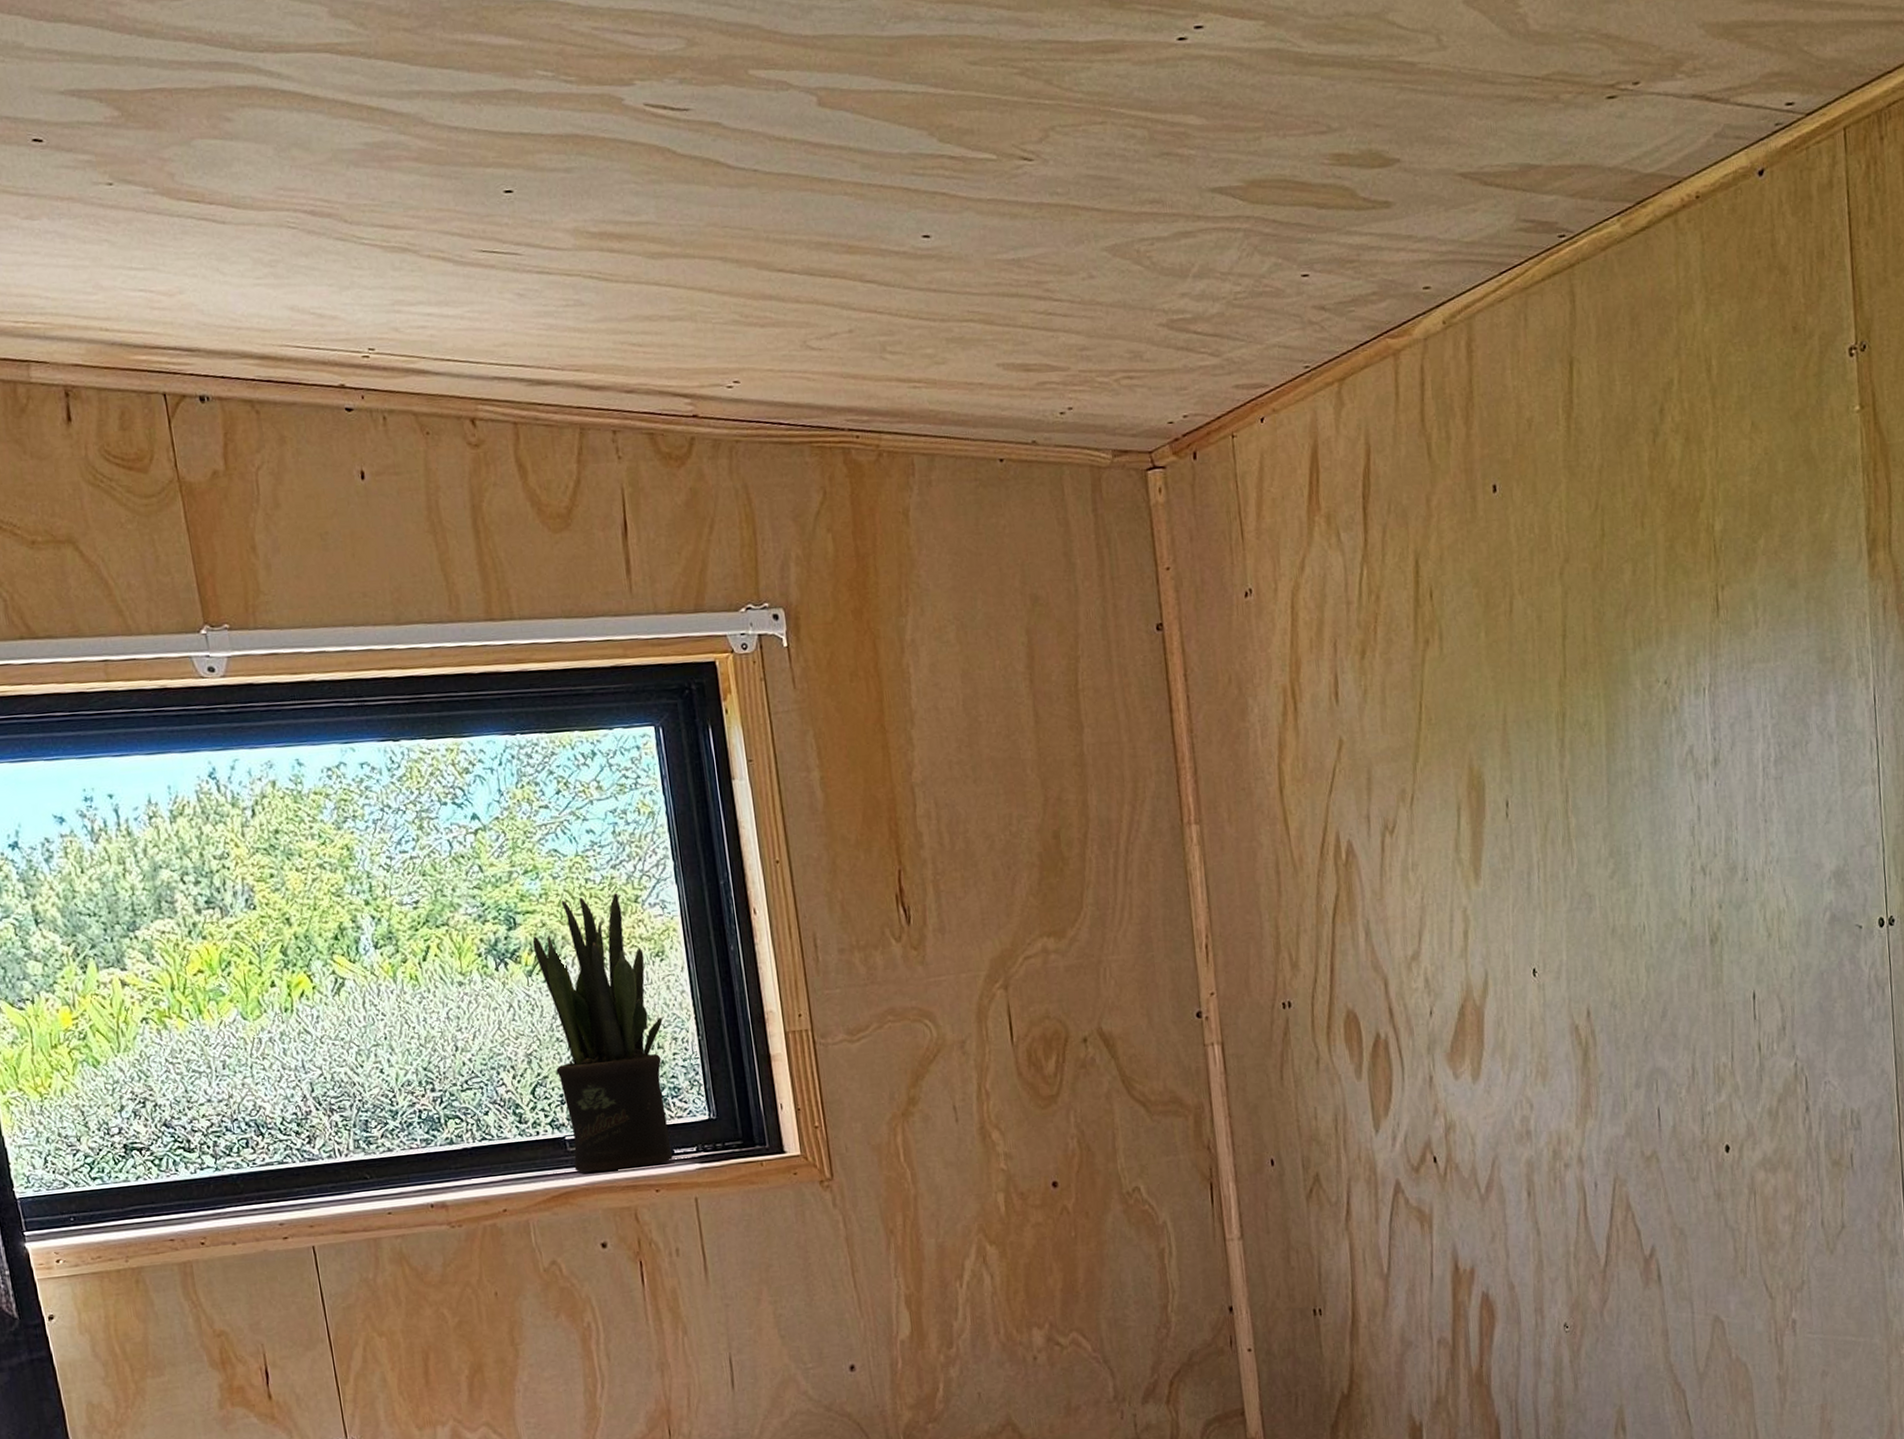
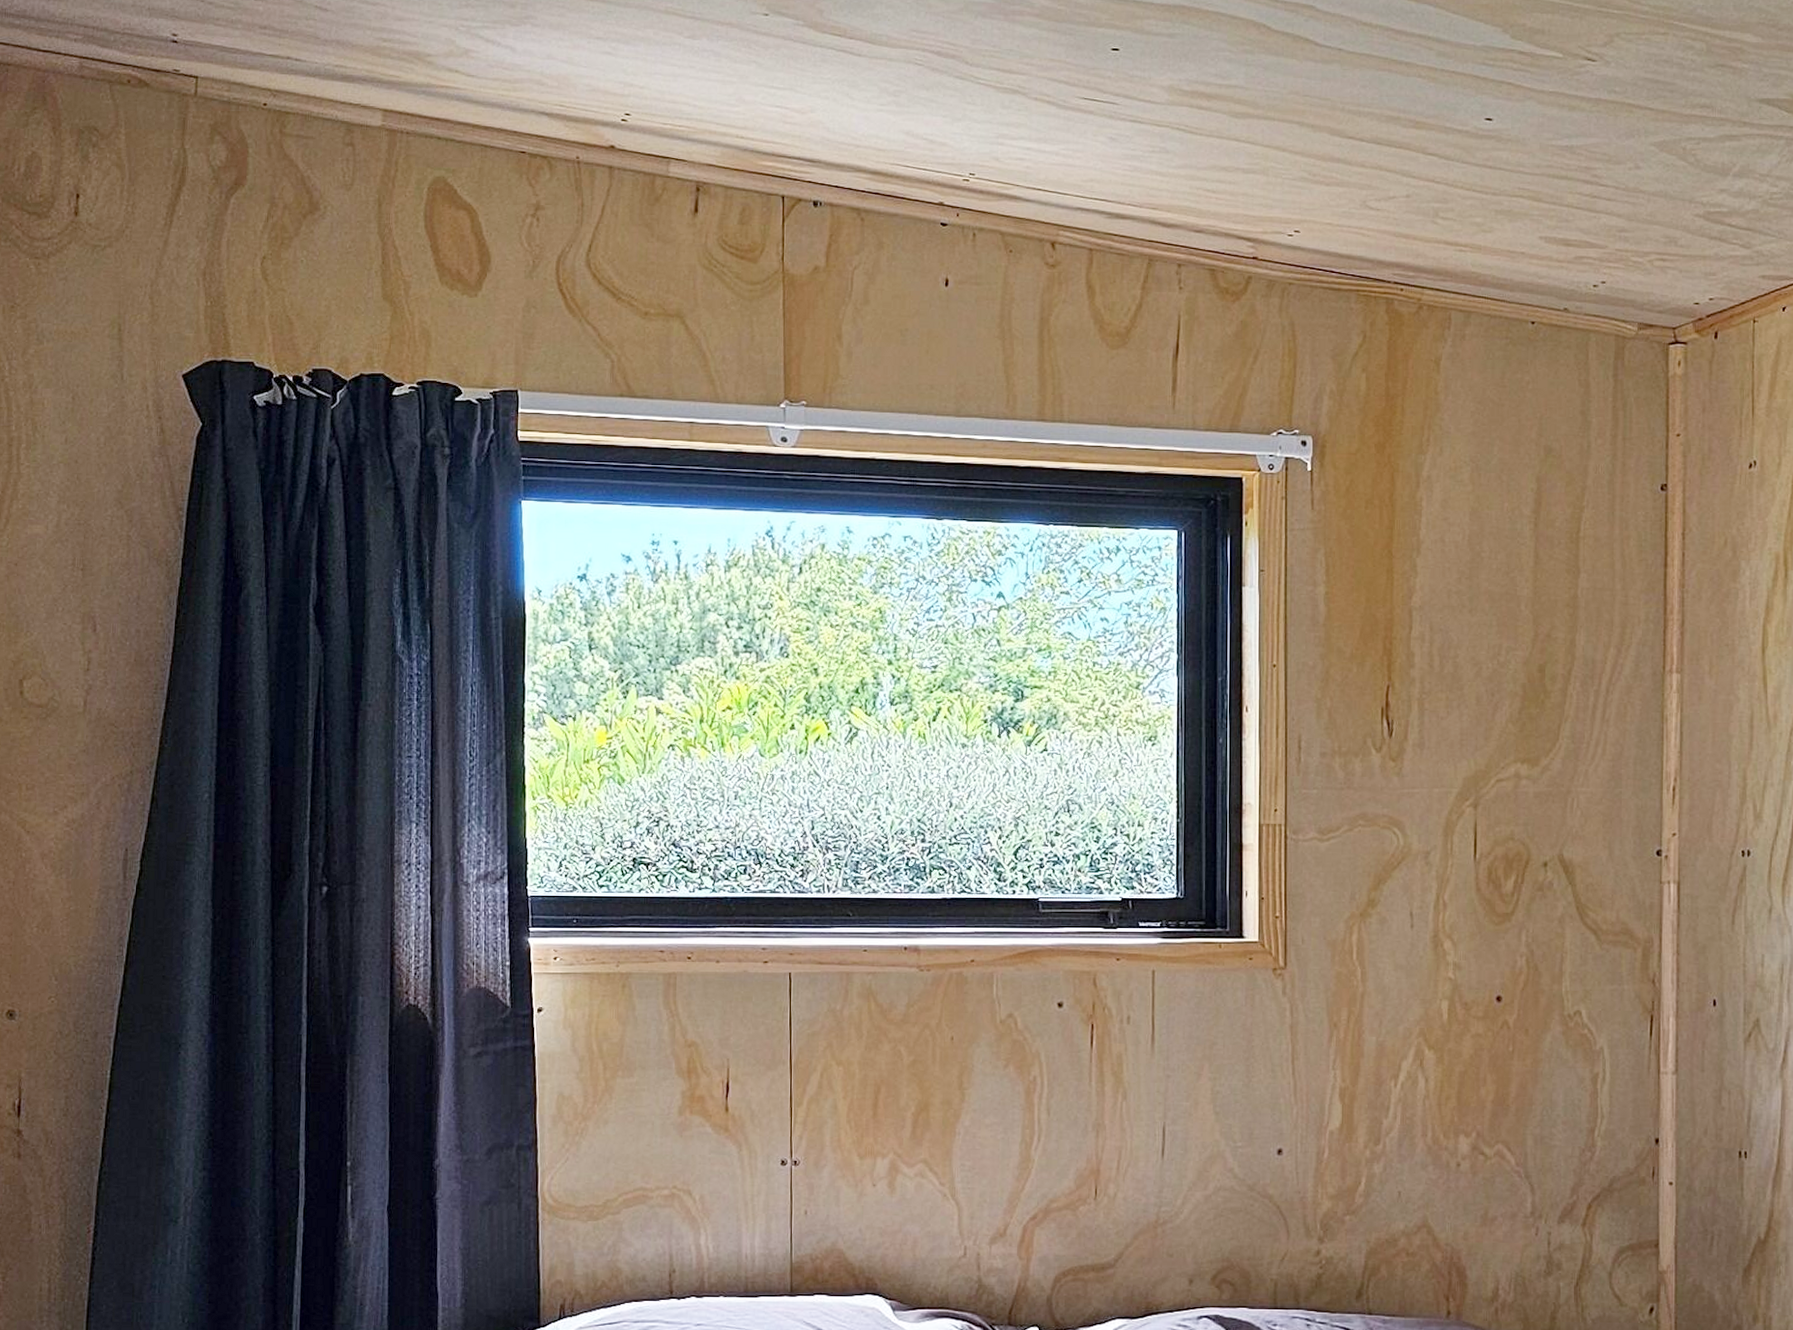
potted plant: present [532,893,673,1173] -> none [1036,678,1146,935]

